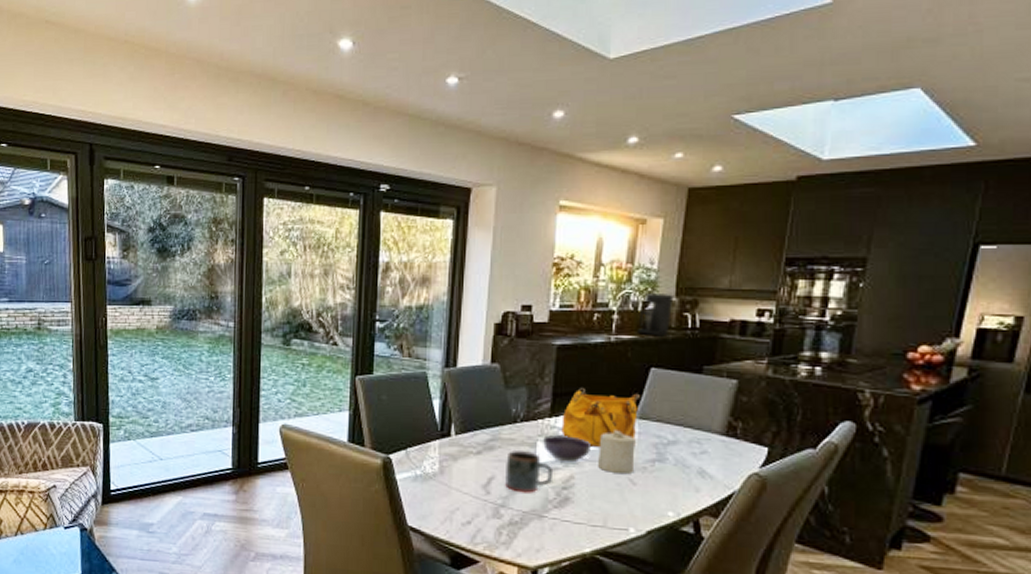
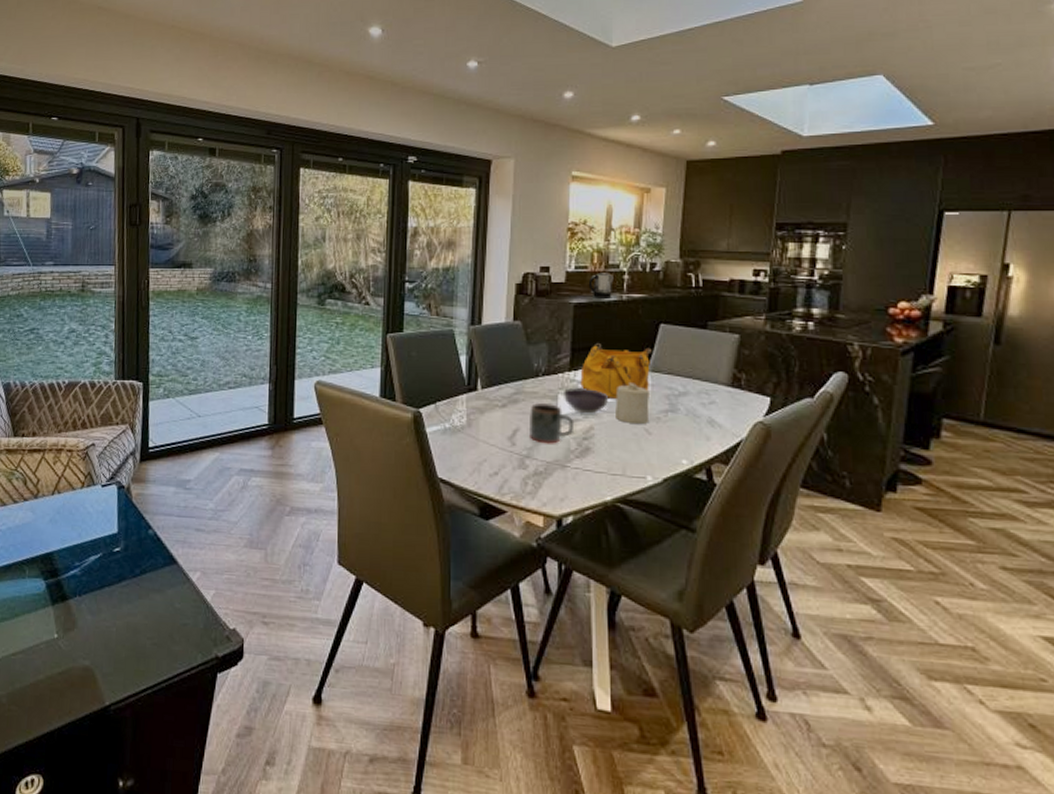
kettle: none [573,312,601,340] -> present [588,273,614,299]
coffee maker: present [638,292,674,337] -> none [647,254,678,295]

